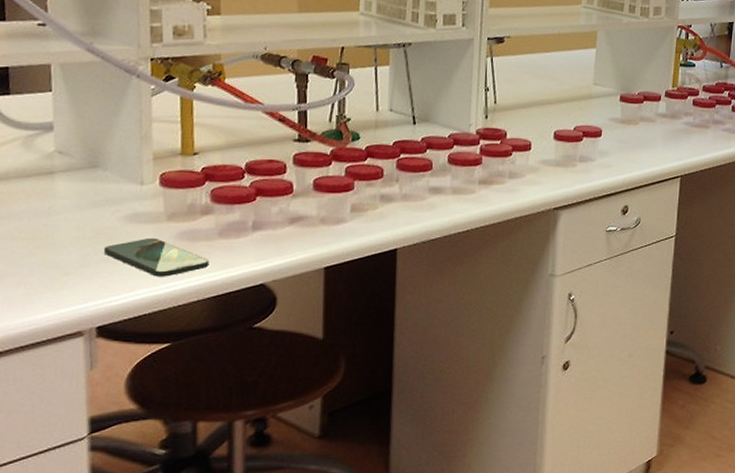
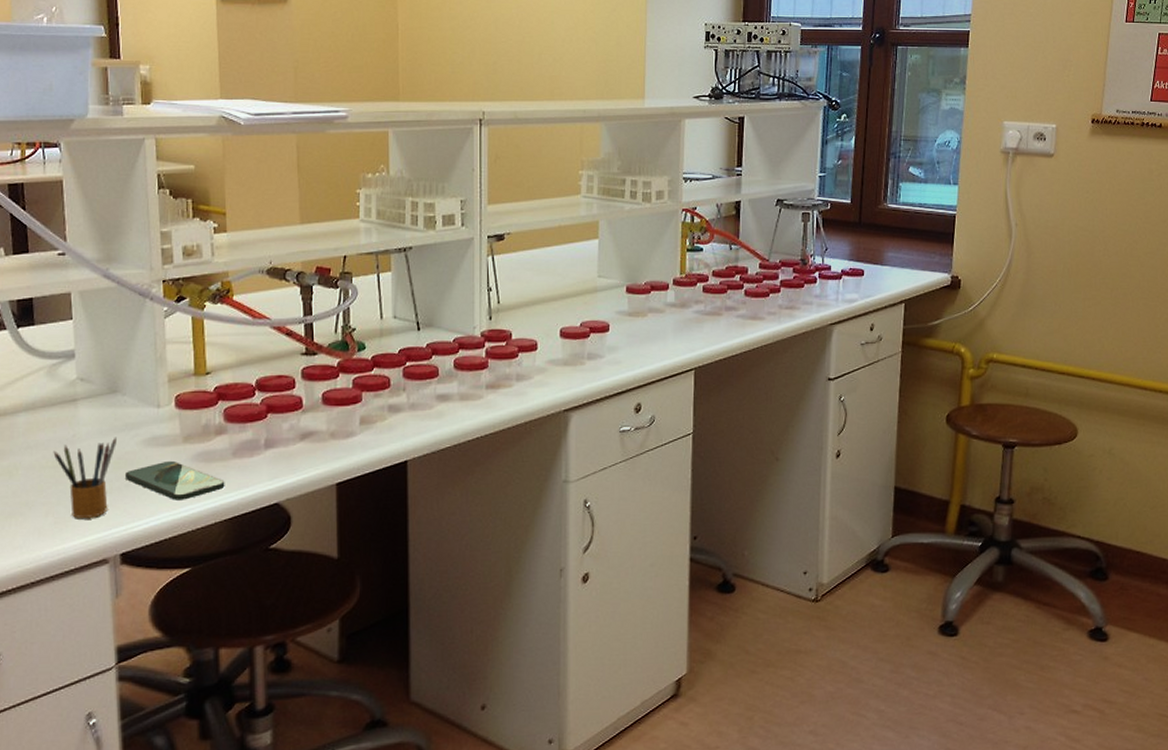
pencil box: none [27,211,96,290] -> present [53,437,117,518]

